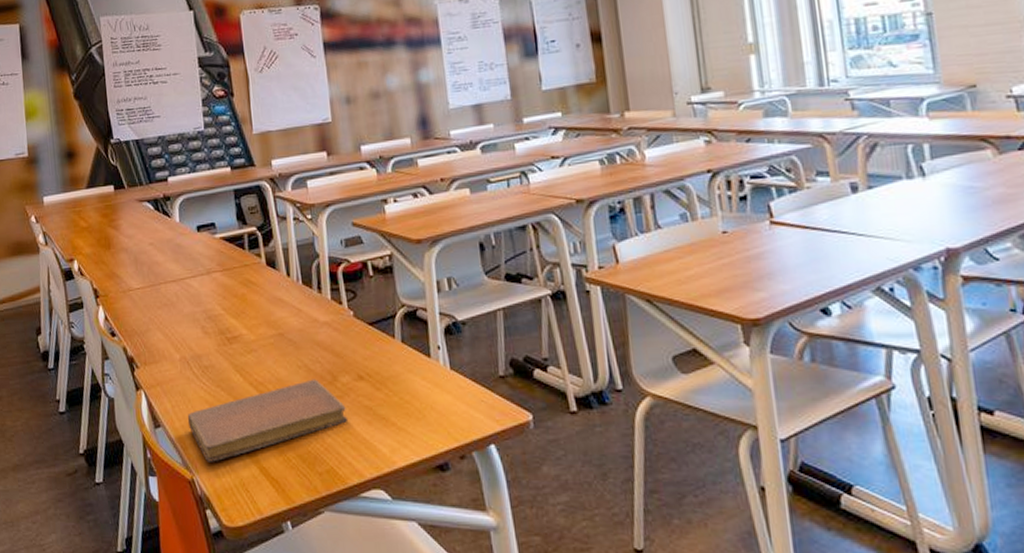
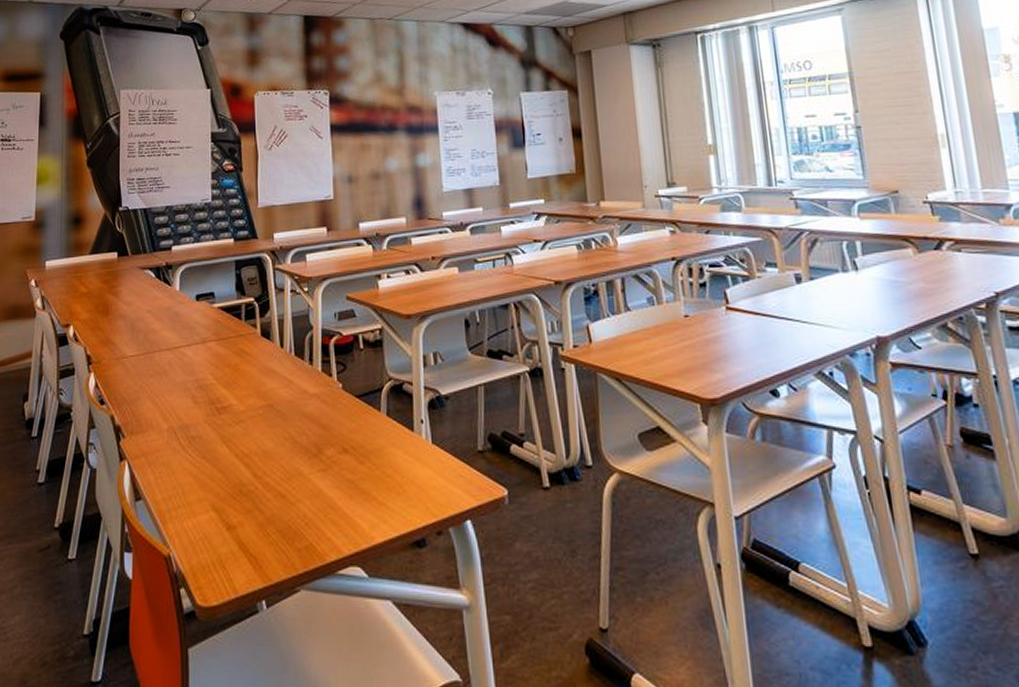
notebook: present [187,379,347,462] -> none [169,451,329,537]

